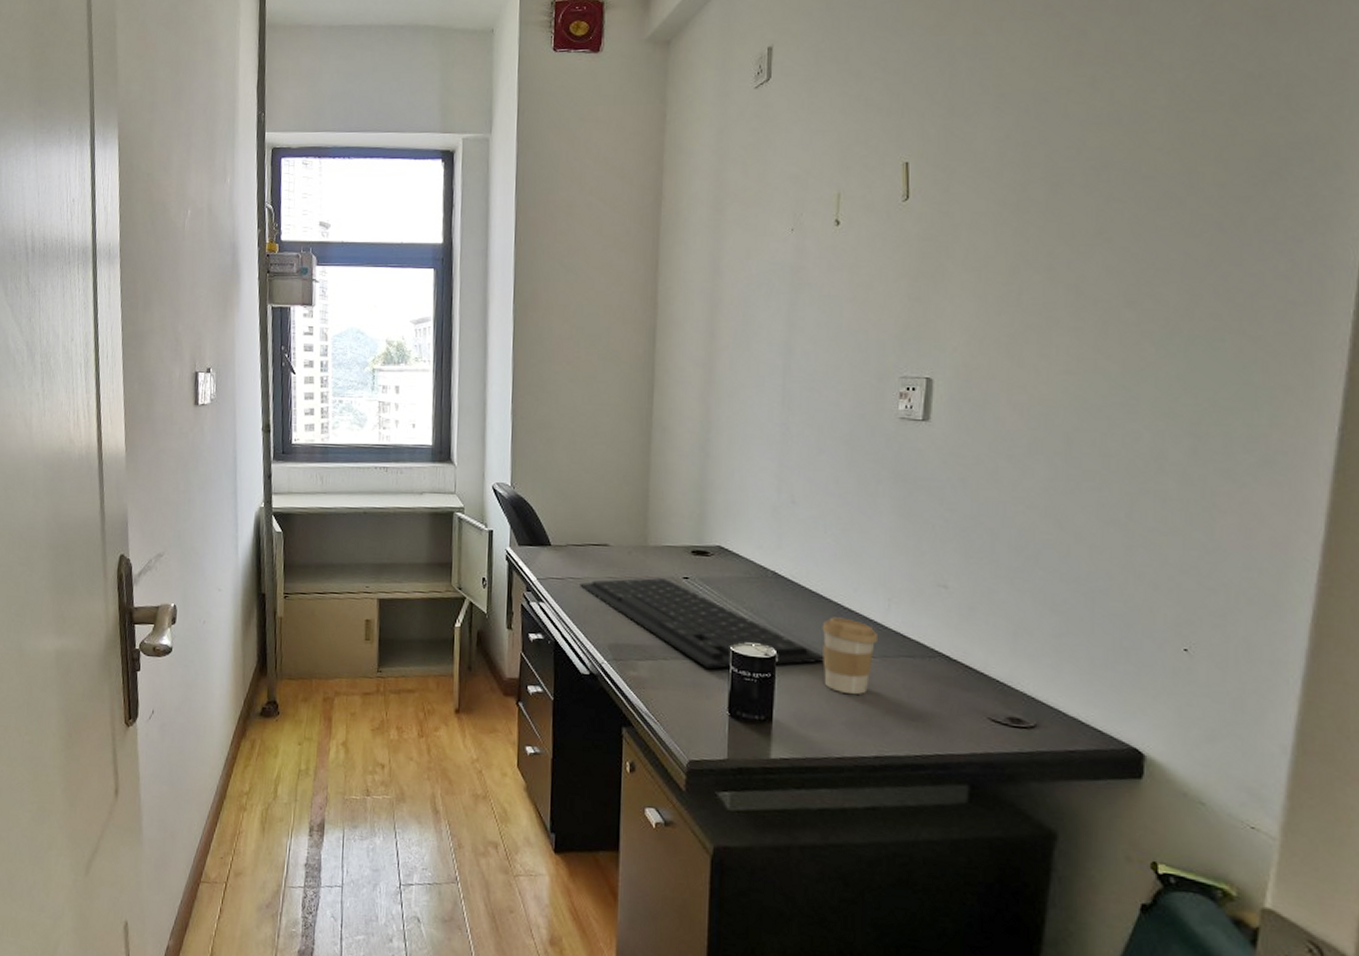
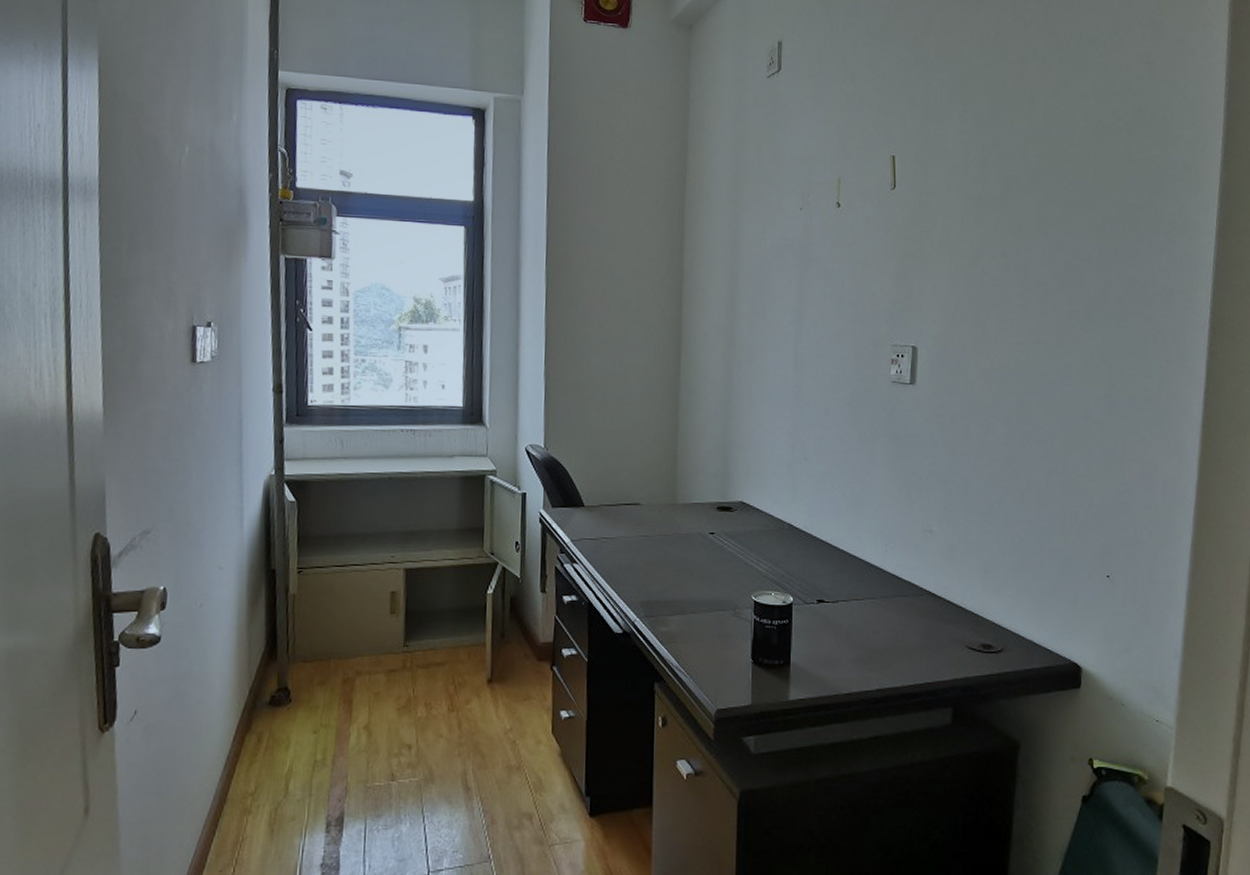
keyboard: present [580,578,824,669] -> none [613,535,834,619]
coffee cup: present [822,617,879,695] -> none [831,564,878,634]

